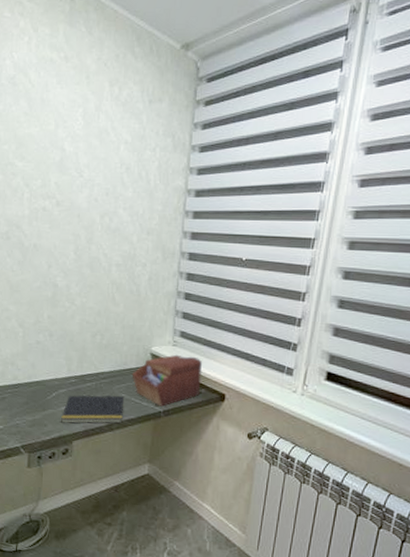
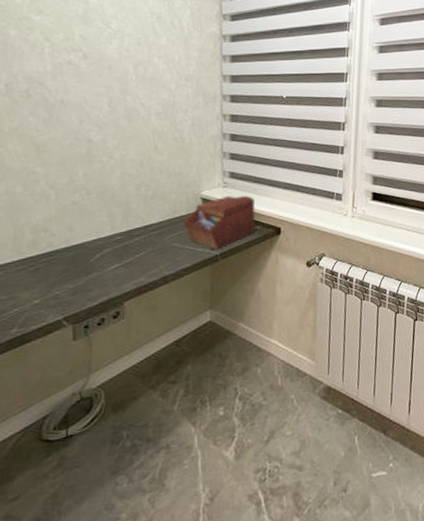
notepad: present [61,394,125,424] -> none [108,245,178,285]

